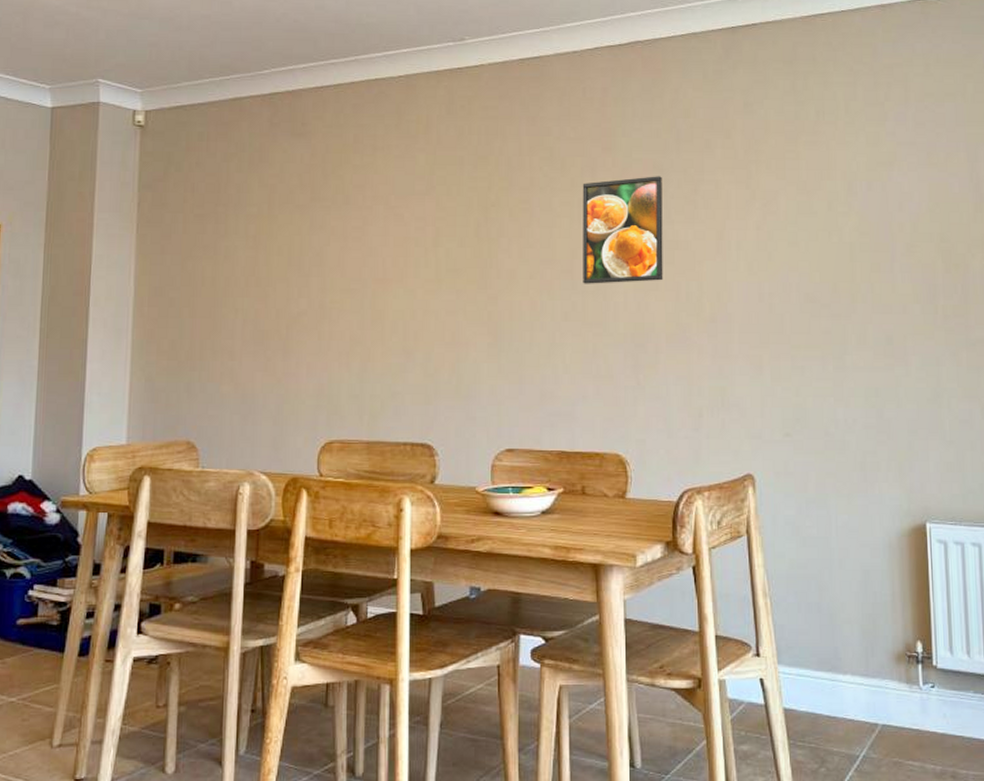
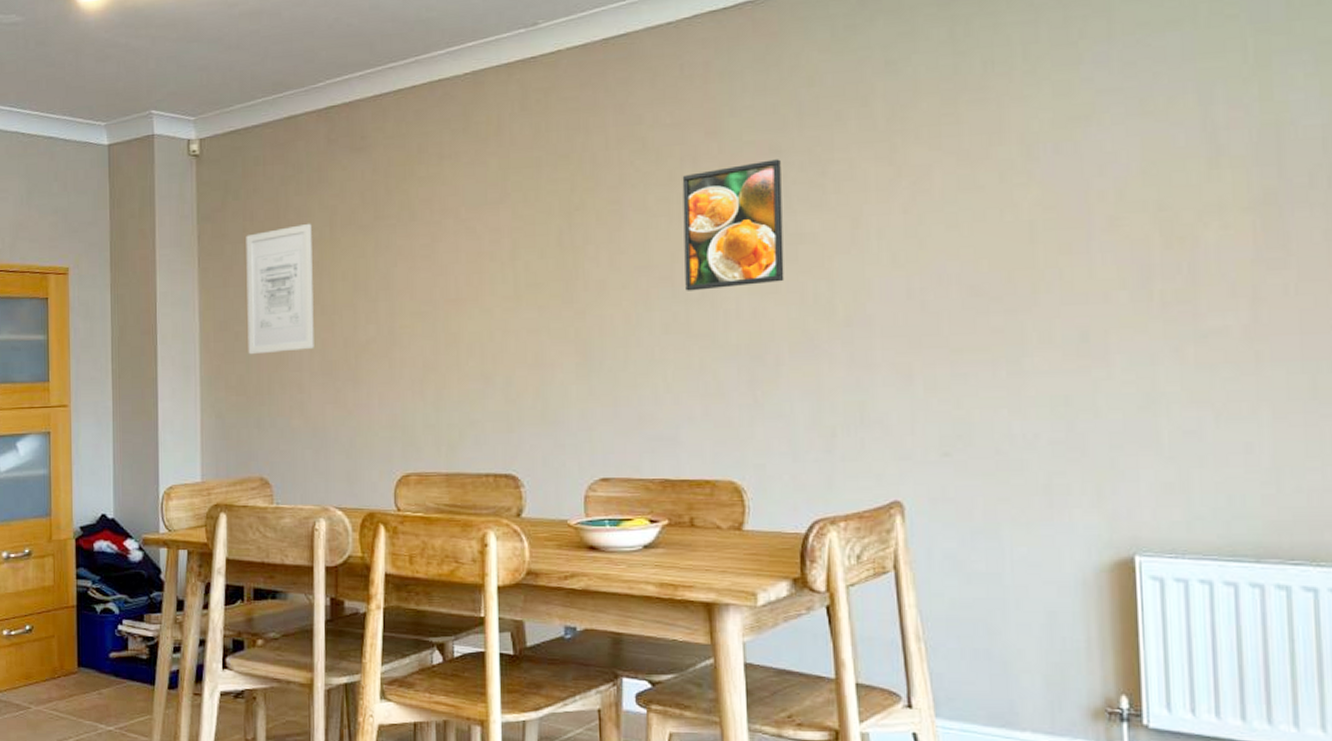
wall art: none [182,199,251,321] -> present [246,223,314,355]

